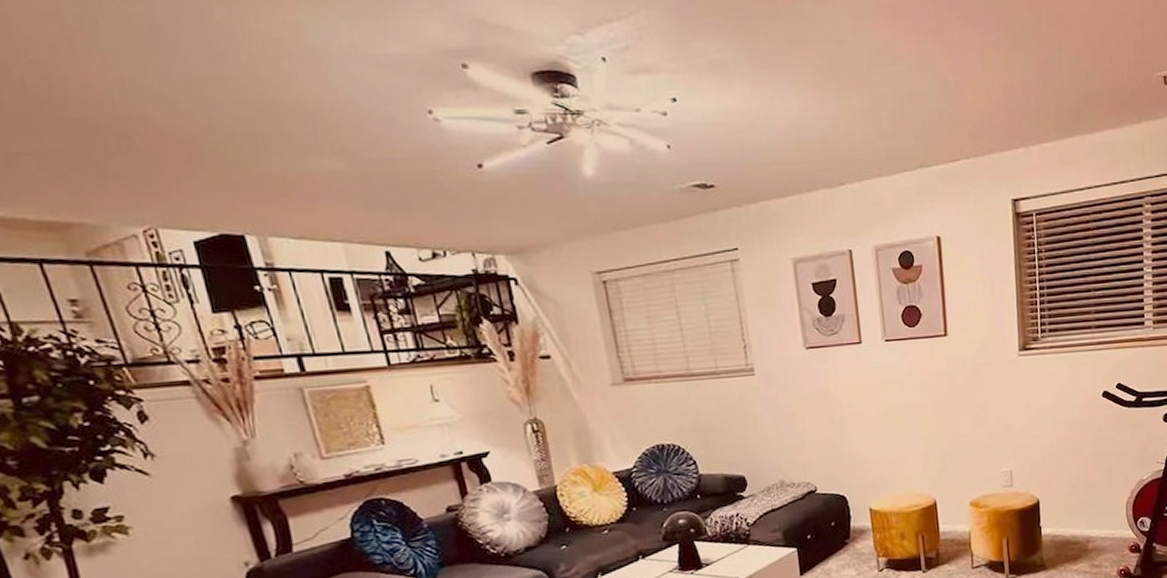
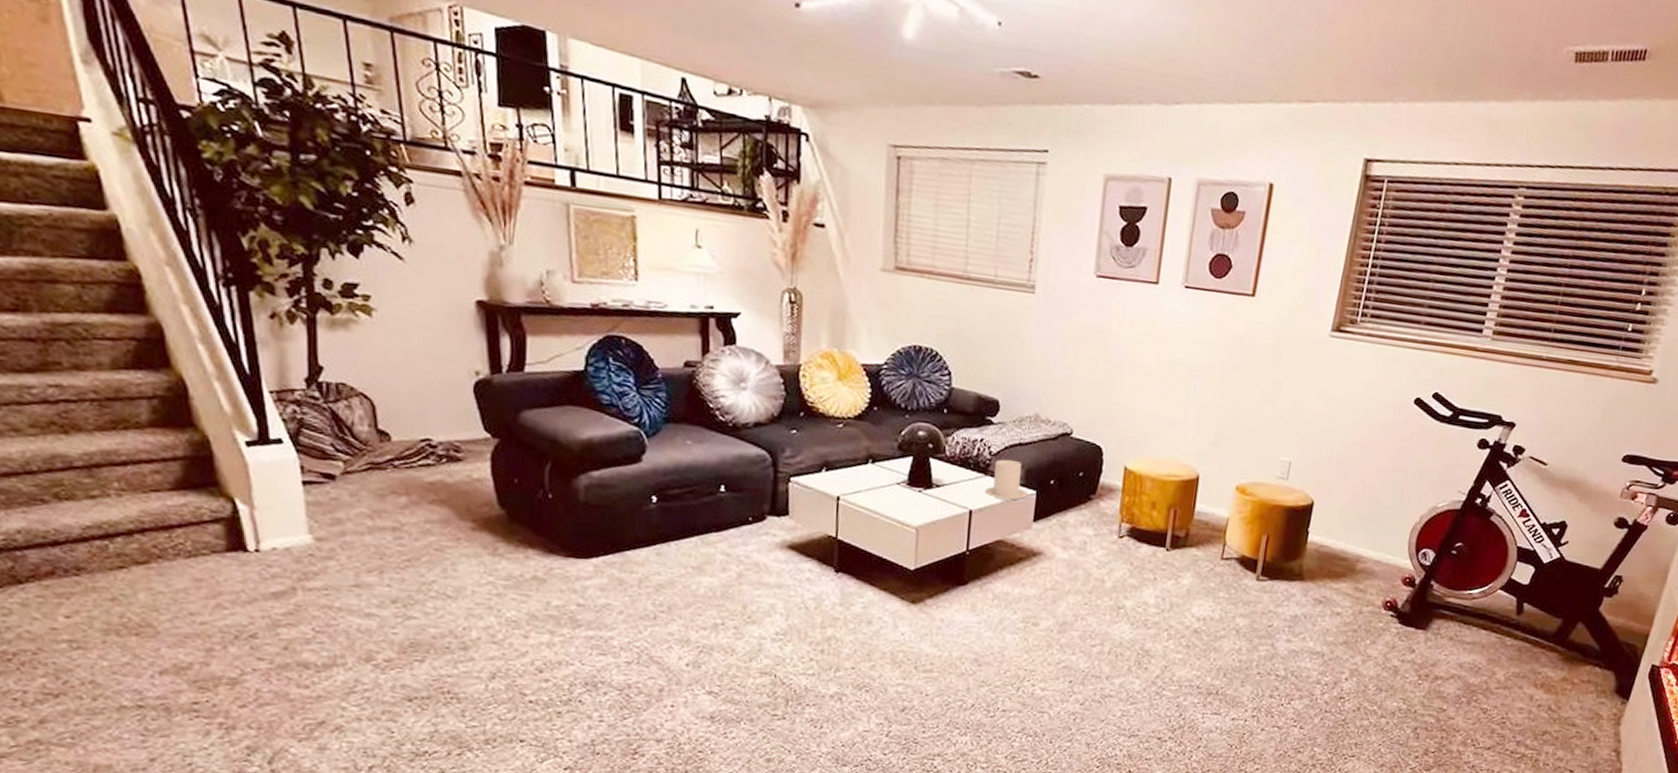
candle: none [750,525,790,564] -> present [984,459,1027,501]

